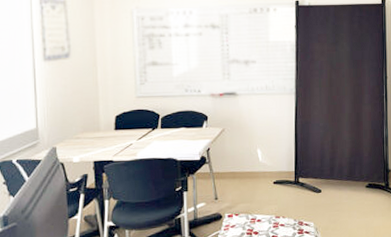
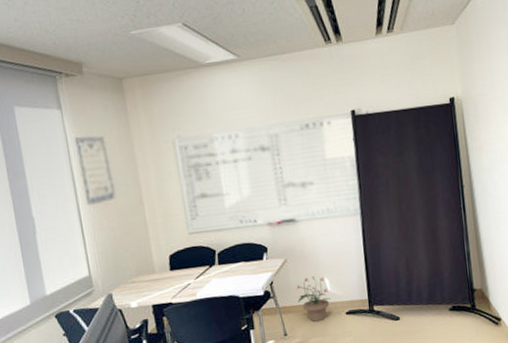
potted plant: none [231,146,261,188] -> present [296,276,331,322]

